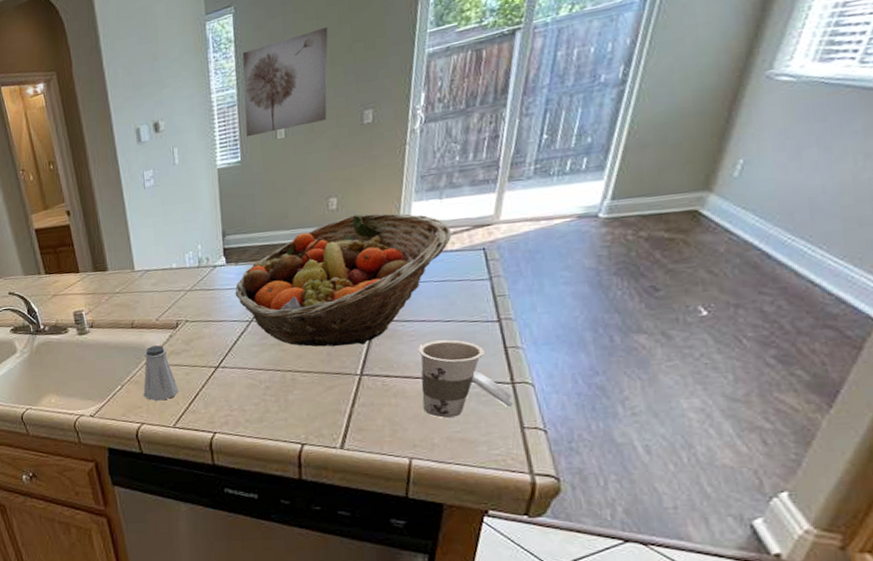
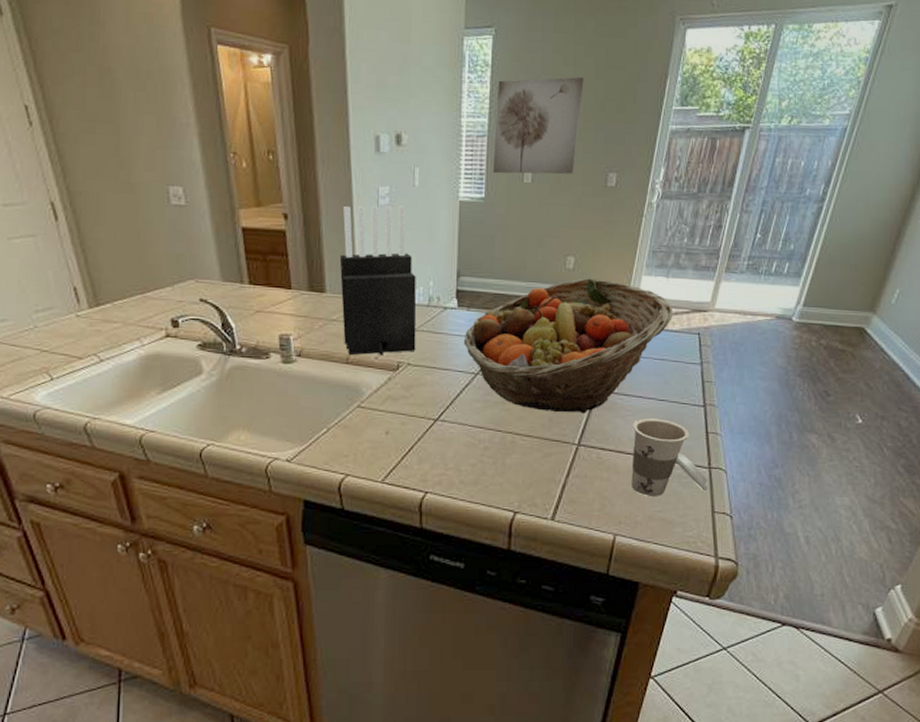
knife block: none [115,183,192,321] -> present [339,205,417,356]
saltshaker: present [144,345,178,401] -> none [353,387,391,451]

